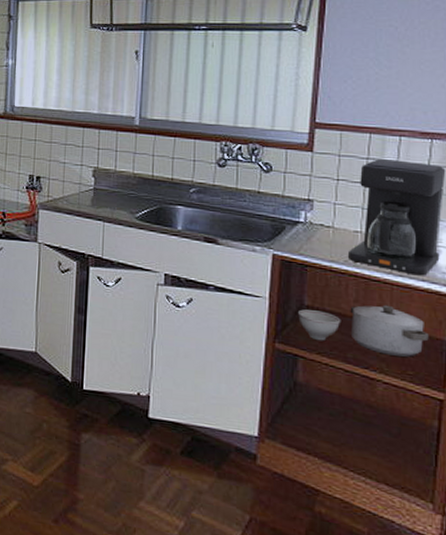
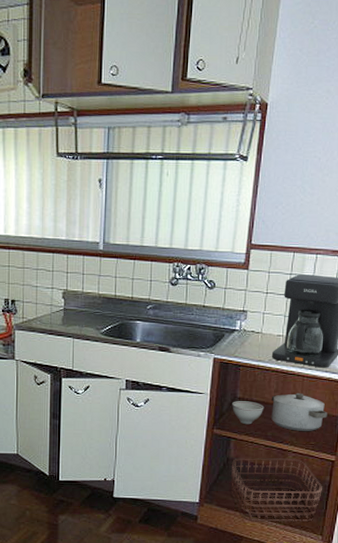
basket: none [299,383,429,481] -> present [230,457,322,522]

